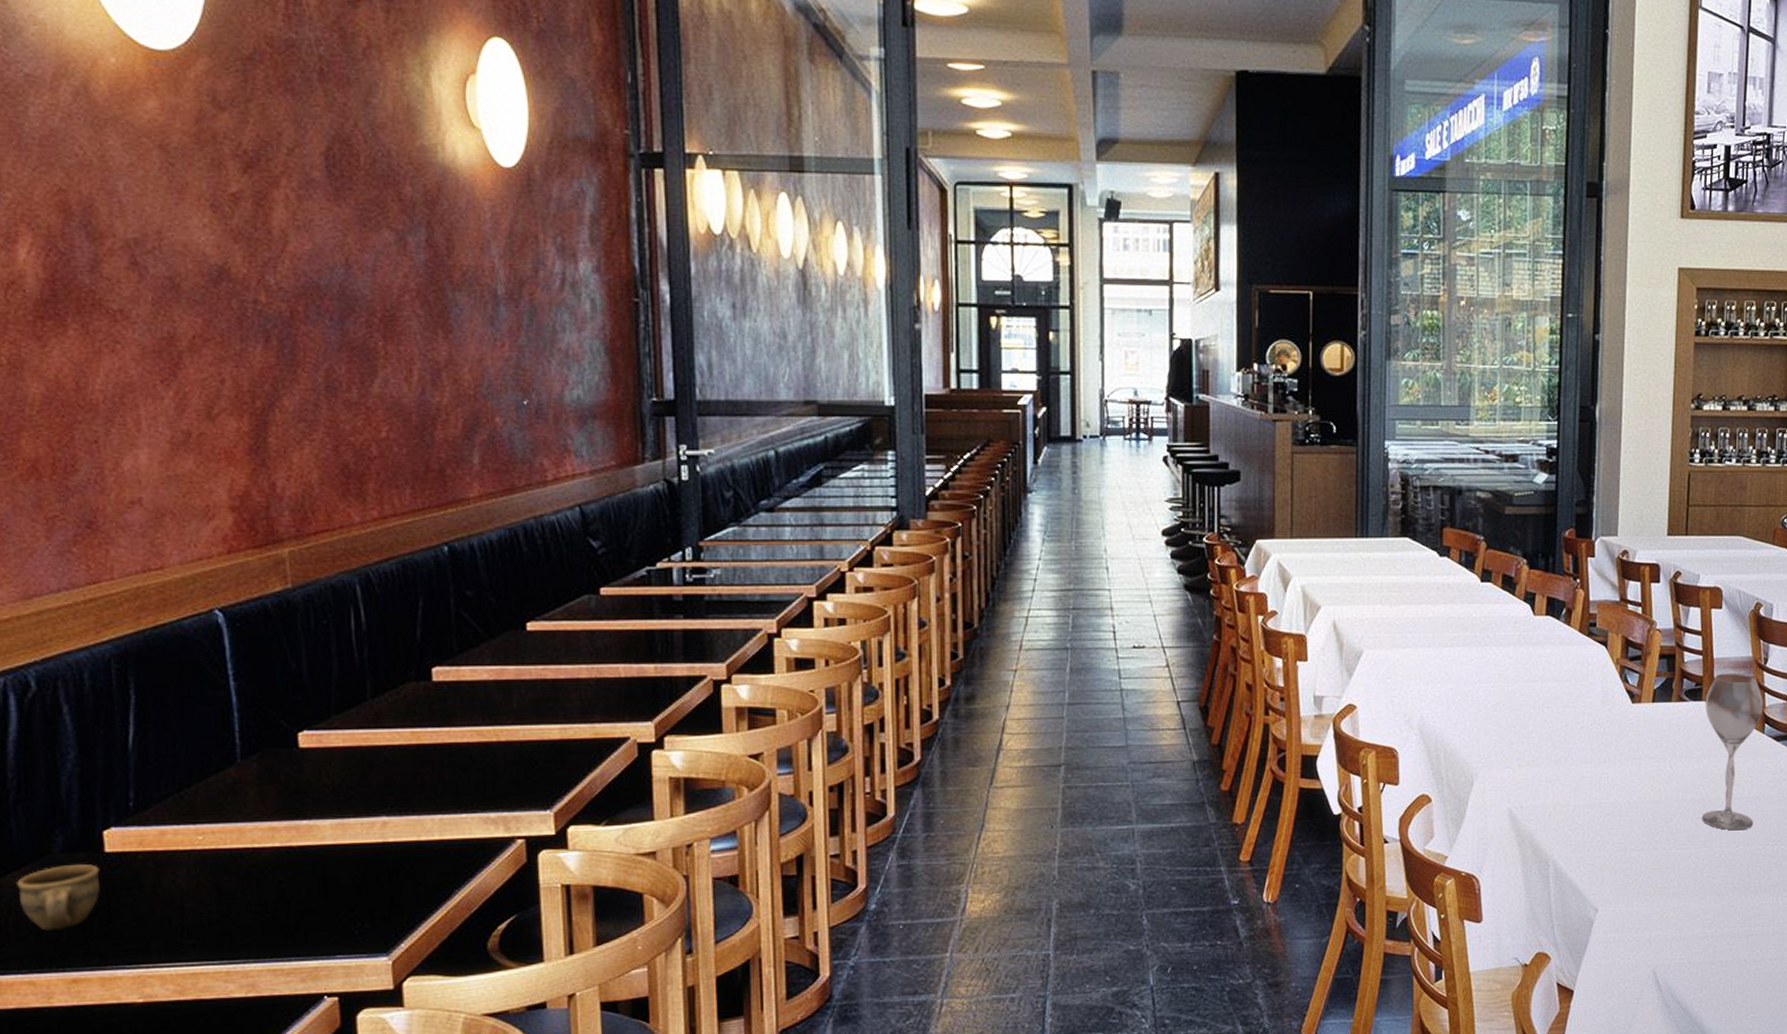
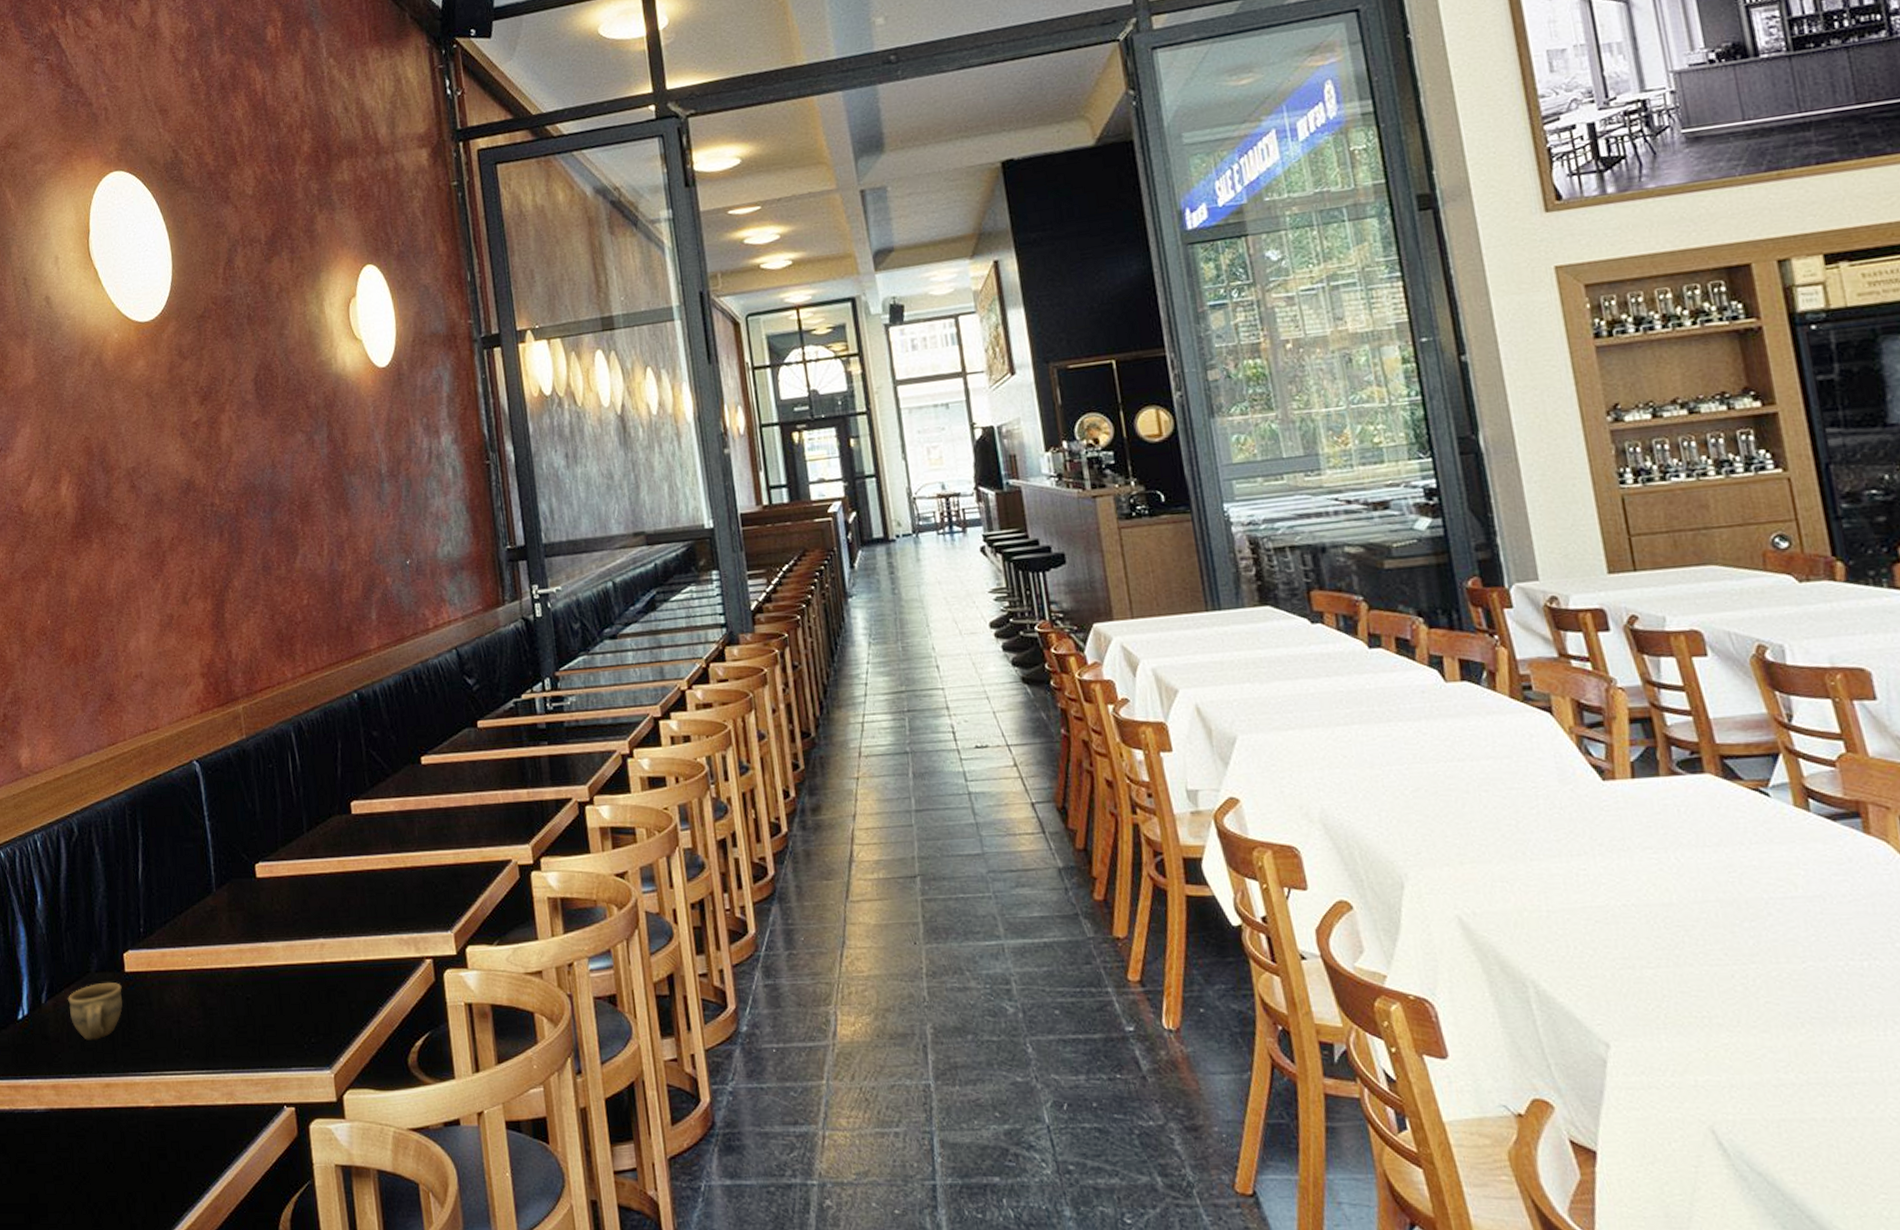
wineglass: present [1702,673,1764,831] -> none [1709,735,1822,941]

